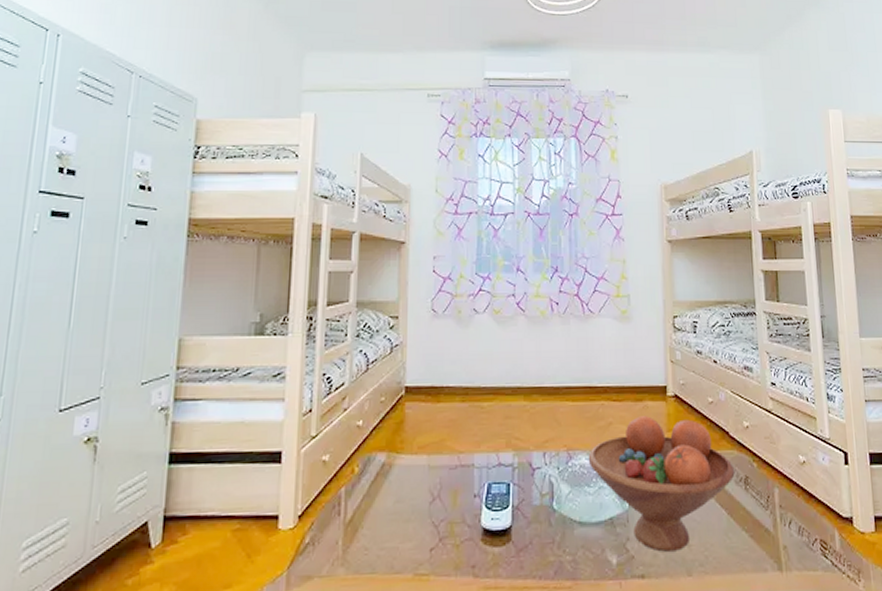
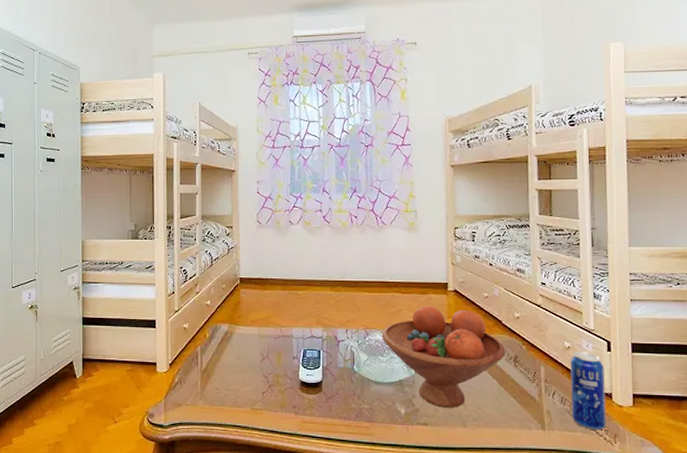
beverage can: none [806,466,849,567] -> present [570,352,606,431]

